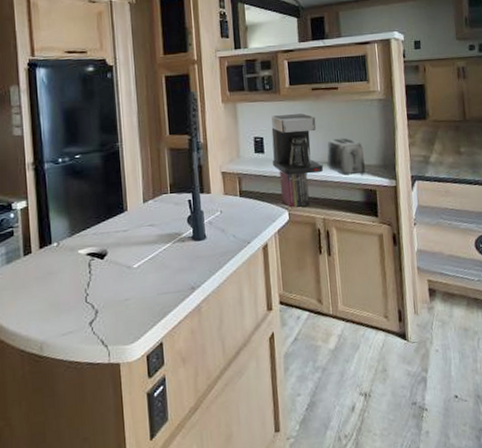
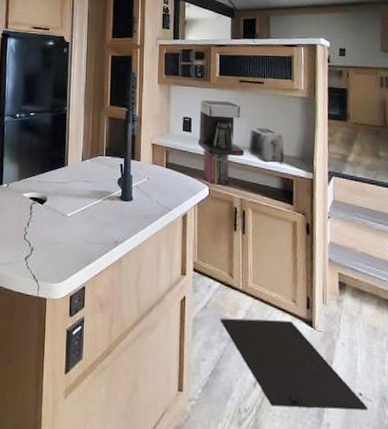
door mat: none [312,337,464,427] -> present [220,318,369,410]

